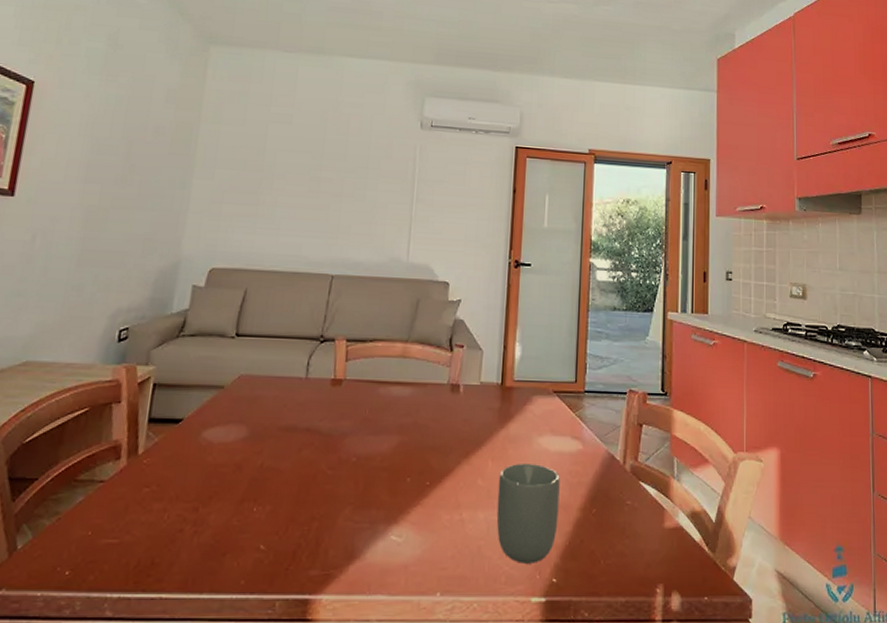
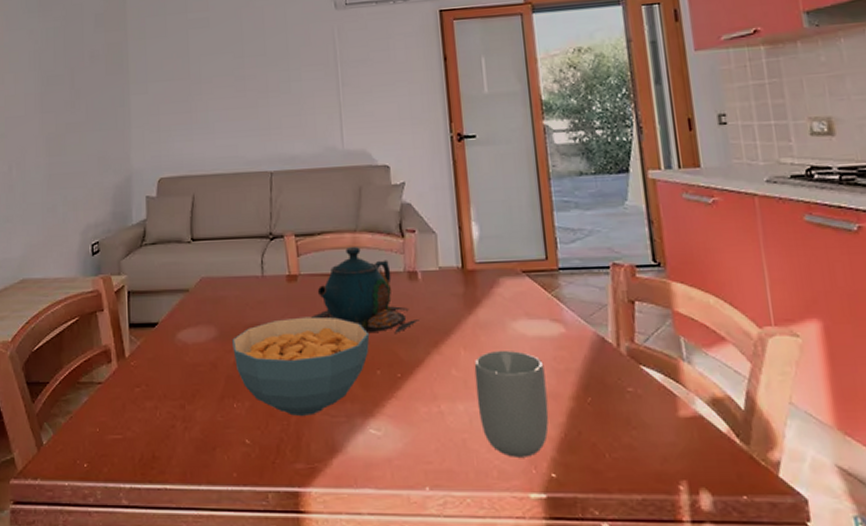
cereal bowl: none [262,421,406,521] -> present [232,316,370,416]
teapot: none [349,356,455,442] -> present [310,247,420,333]

